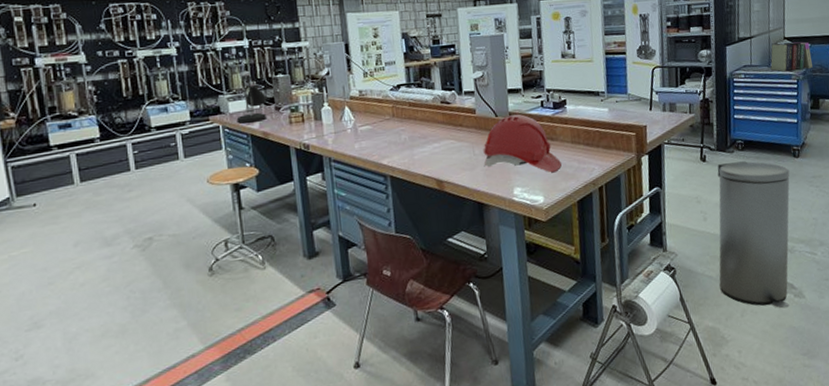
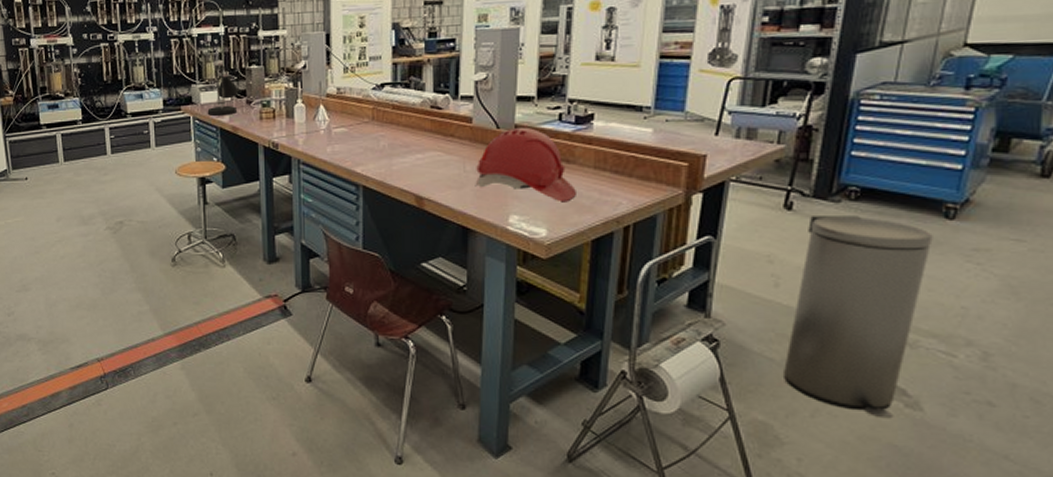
books: present [770,41,813,72] -> none [929,50,1012,95]

